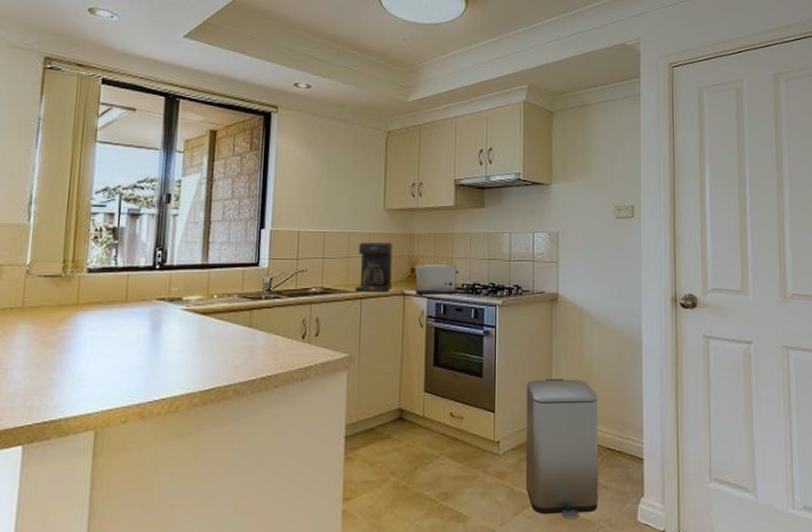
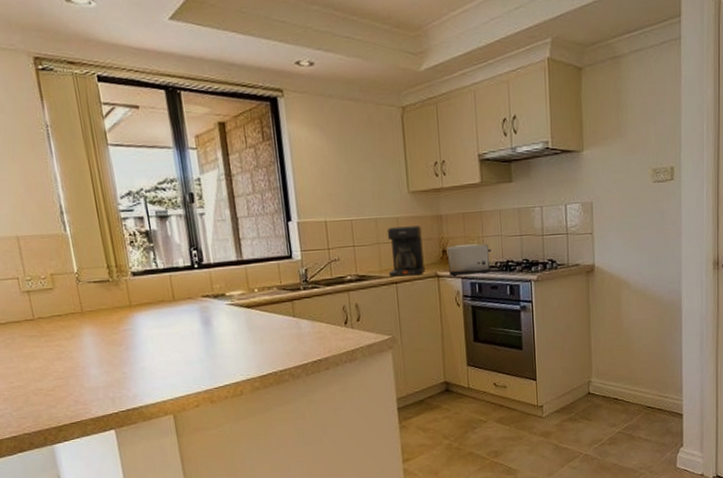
pedal bin: present [525,378,598,520] -> none [566,346,639,469]

